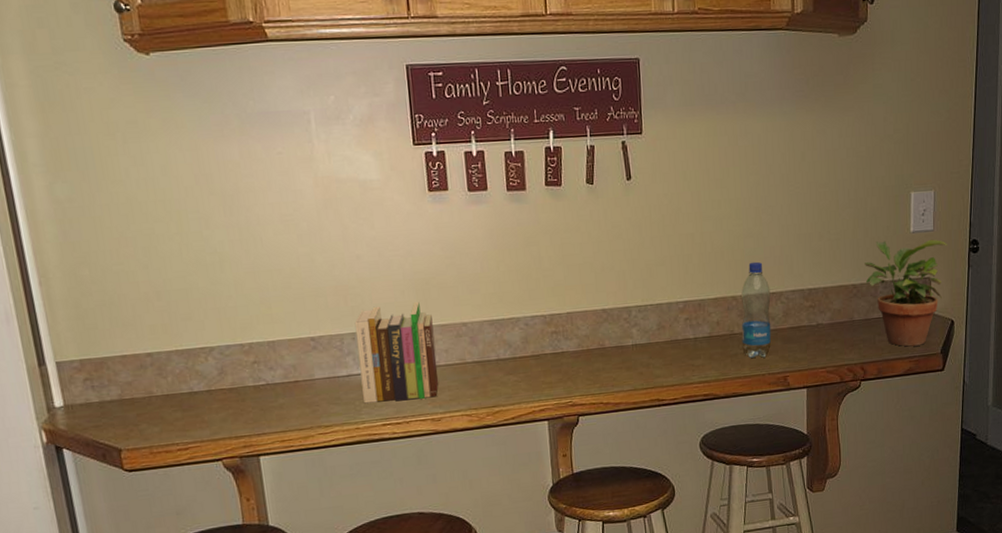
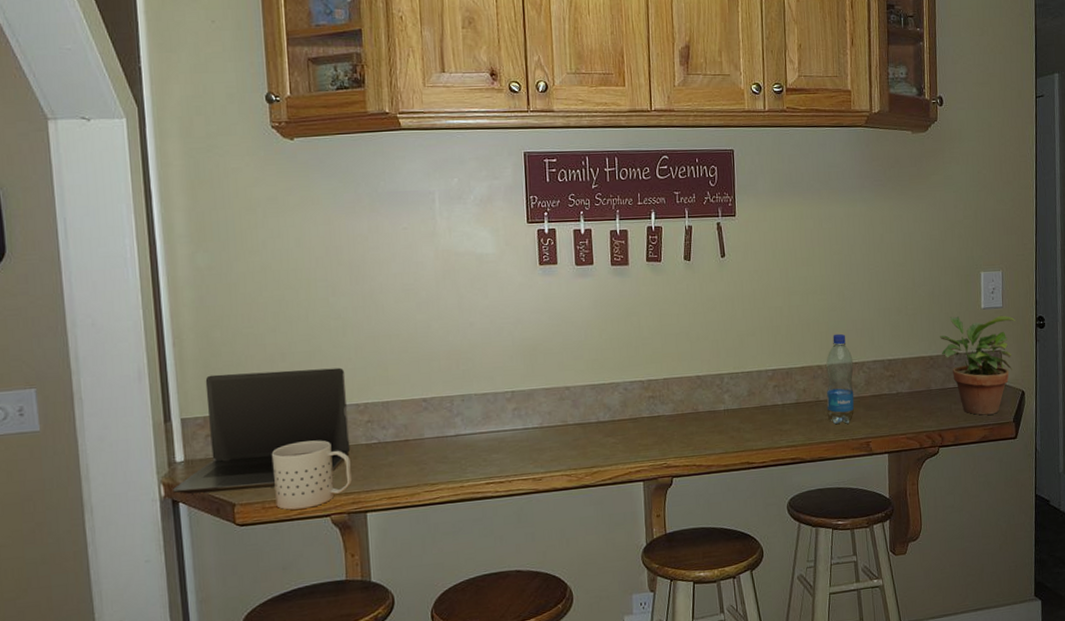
laptop computer: none [55,306,238,440] -> present [173,367,351,494]
mug: none [154,382,242,455] -> present [271,440,353,510]
books: present [354,302,439,404] -> none [464,367,541,463]

